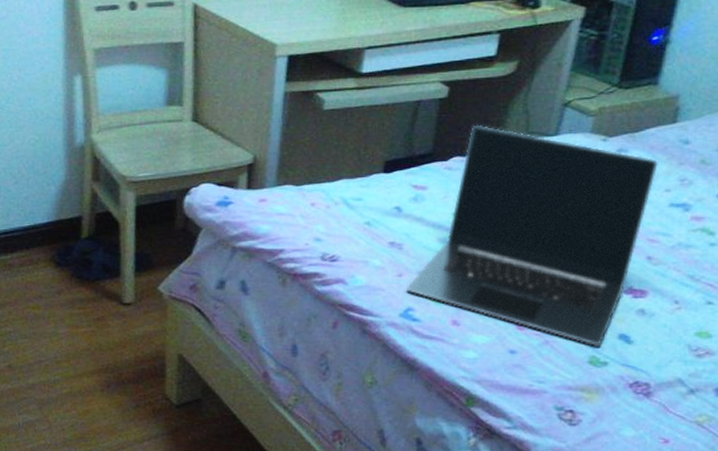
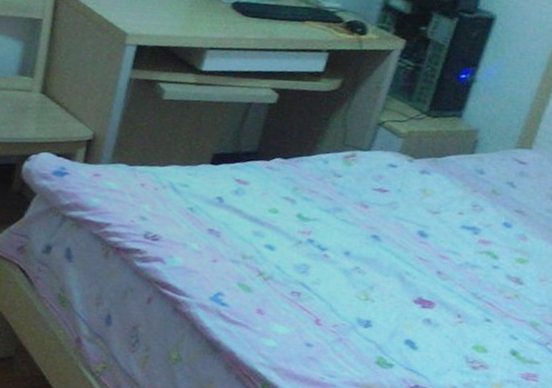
laptop: present [407,124,659,347] -> none [219,132,456,349]

